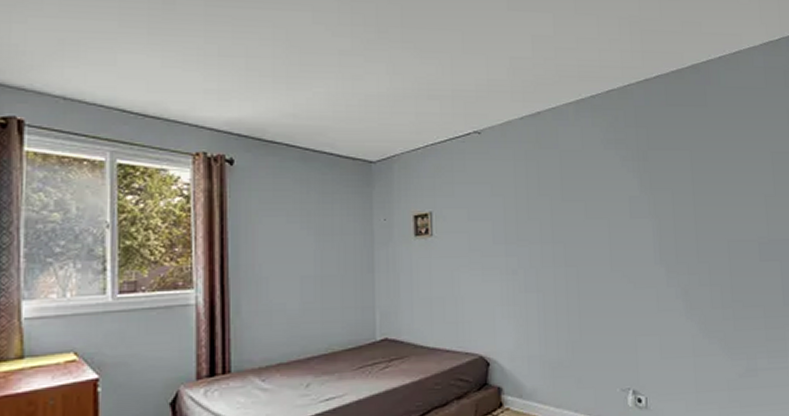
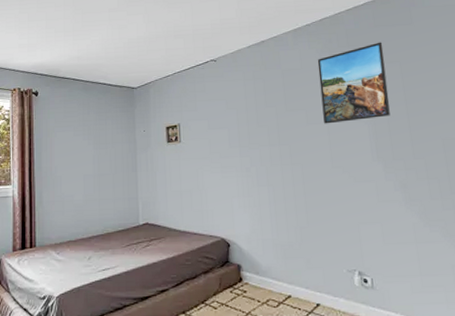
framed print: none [601,124,677,219] -> present [317,42,390,124]

